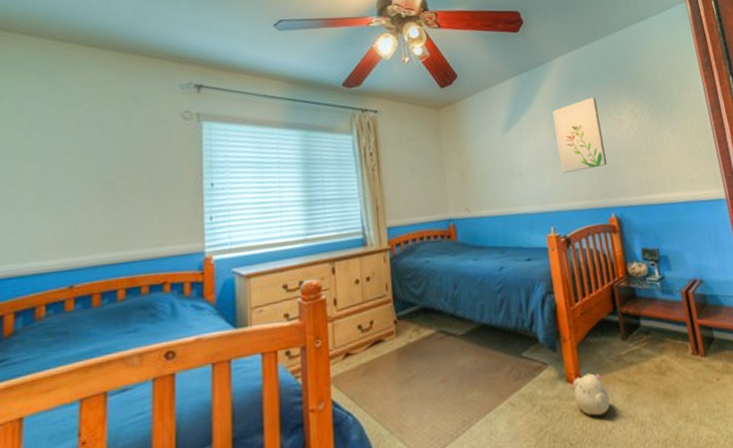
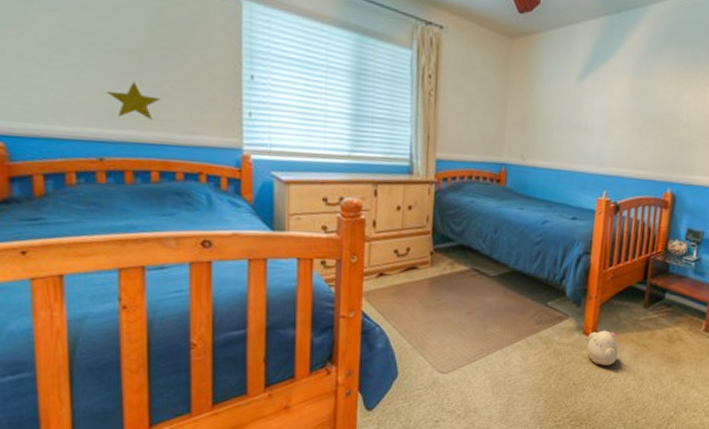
decorative star: none [81,208,130,244] -> present [107,81,161,120]
wall art: present [552,97,608,174] -> none [629,58,687,139]

